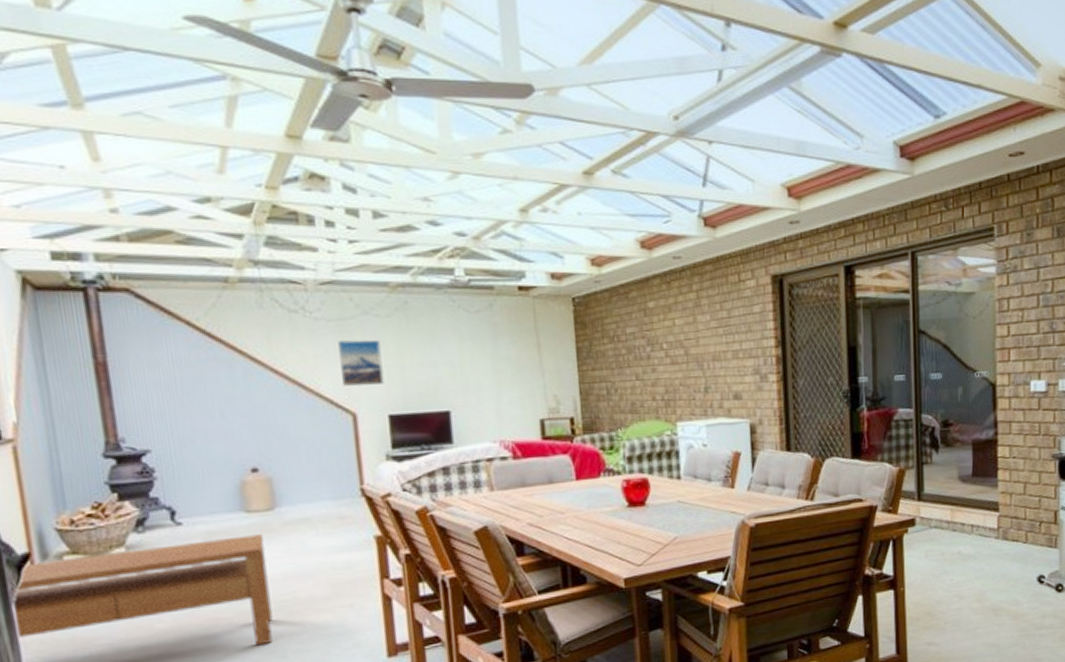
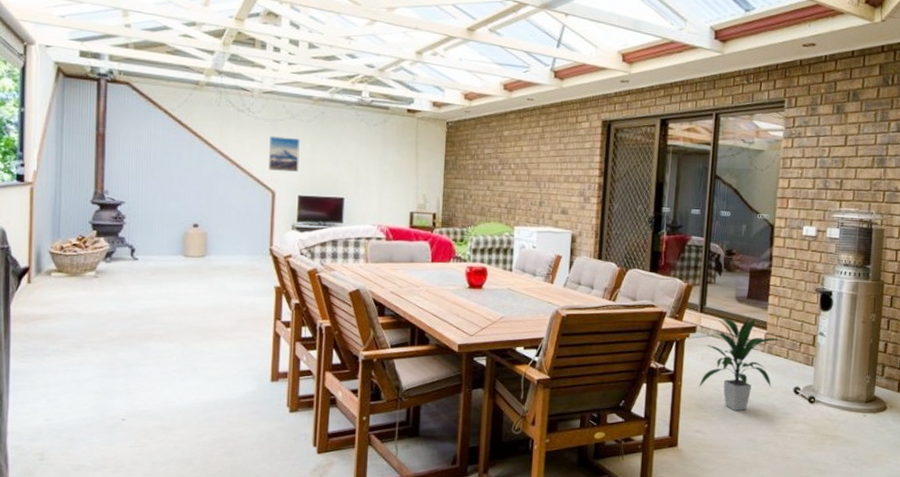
coffee table: present [11,534,273,646] -> none [10,274,194,359]
indoor plant: none [925,498,1019,613] -> present [699,316,783,411]

